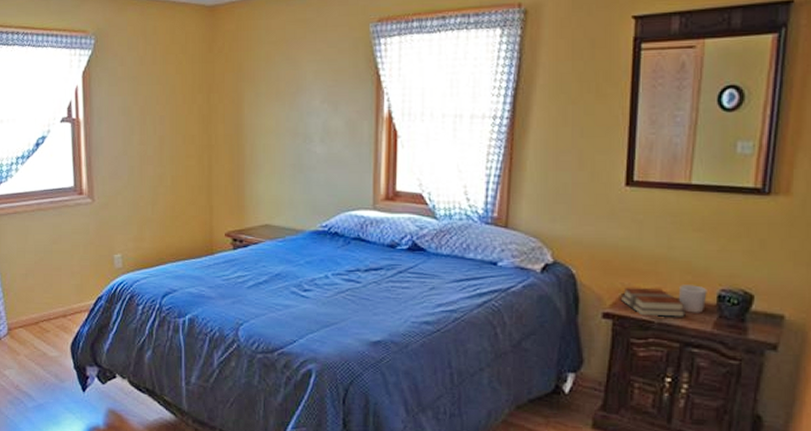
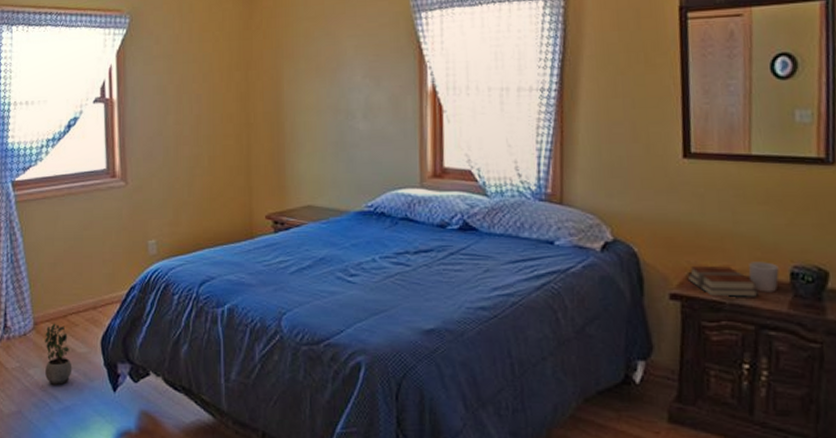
potted plant: none [19,329,45,386] -> present [45,323,73,386]

